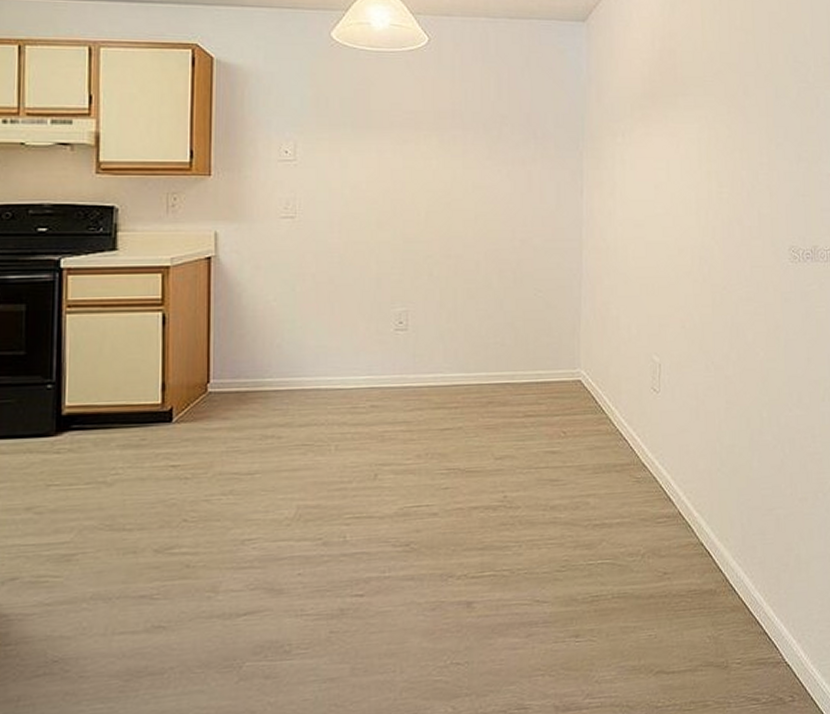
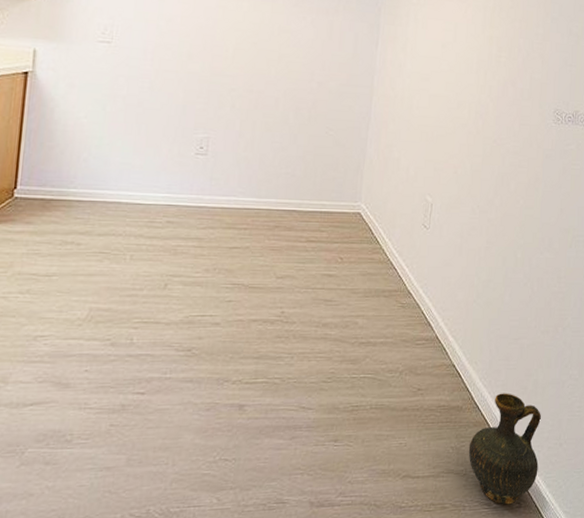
ceramic jug: none [728,571,811,699] -> present [468,393,541,505]

